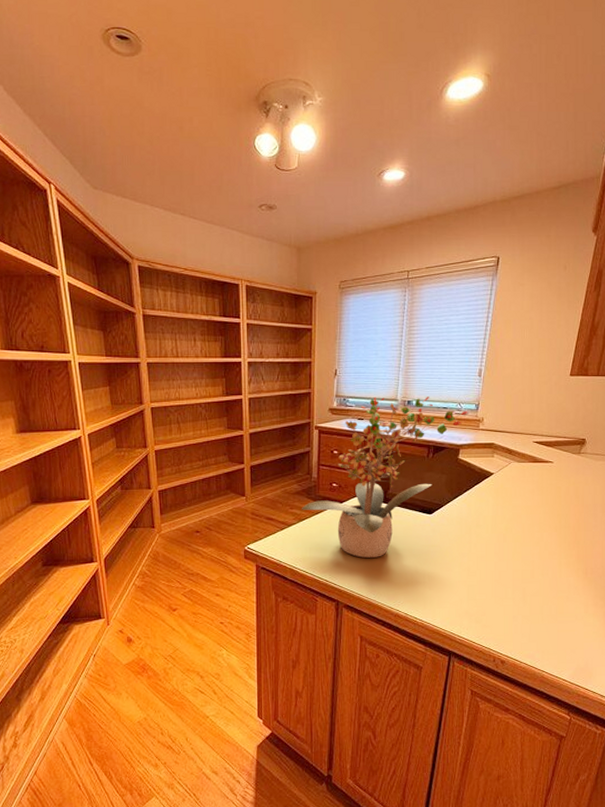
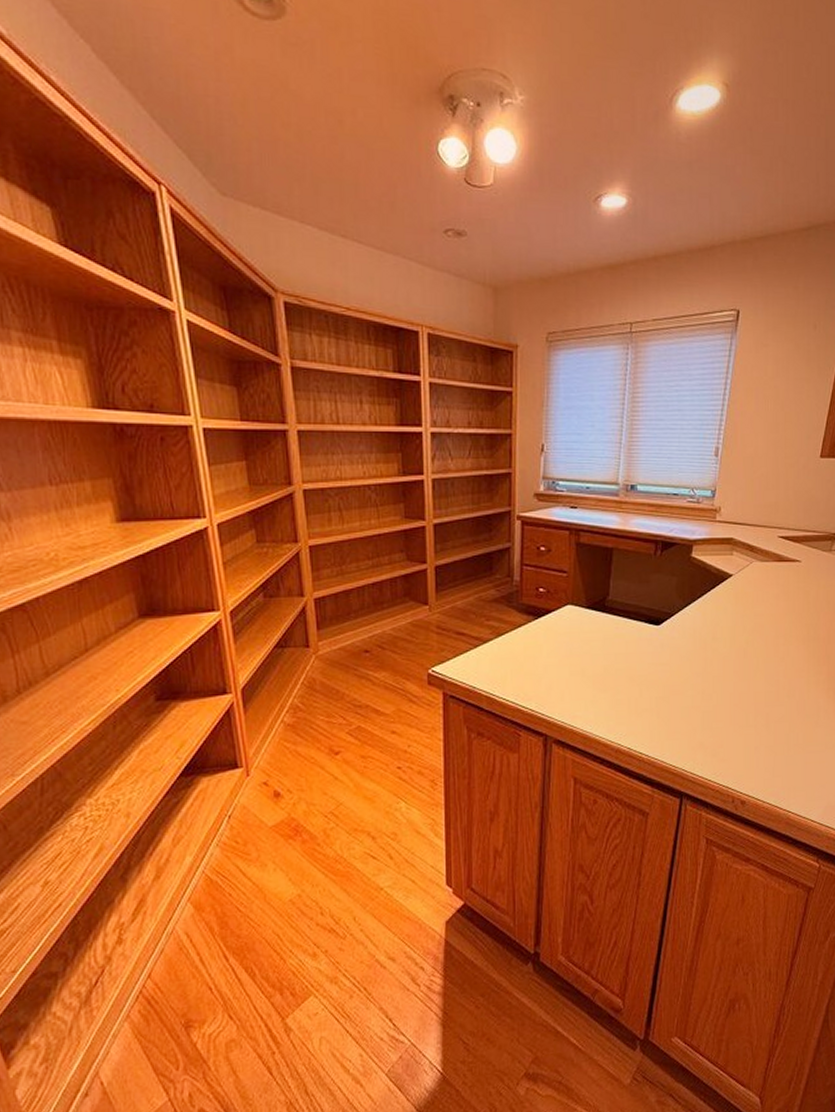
potted plant: present [301,396,468,558] -> none [499,479,703,681]

